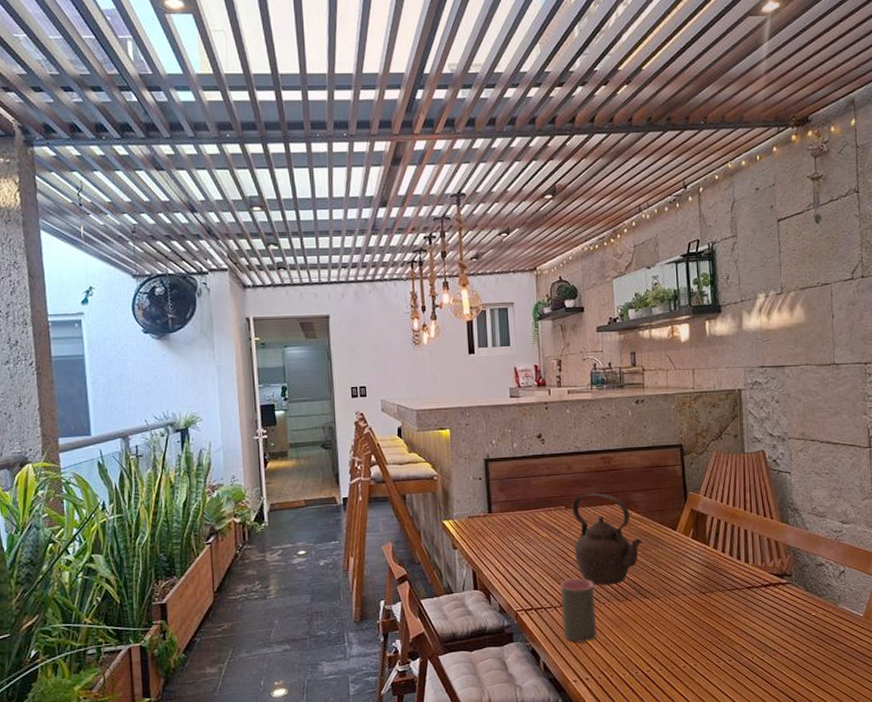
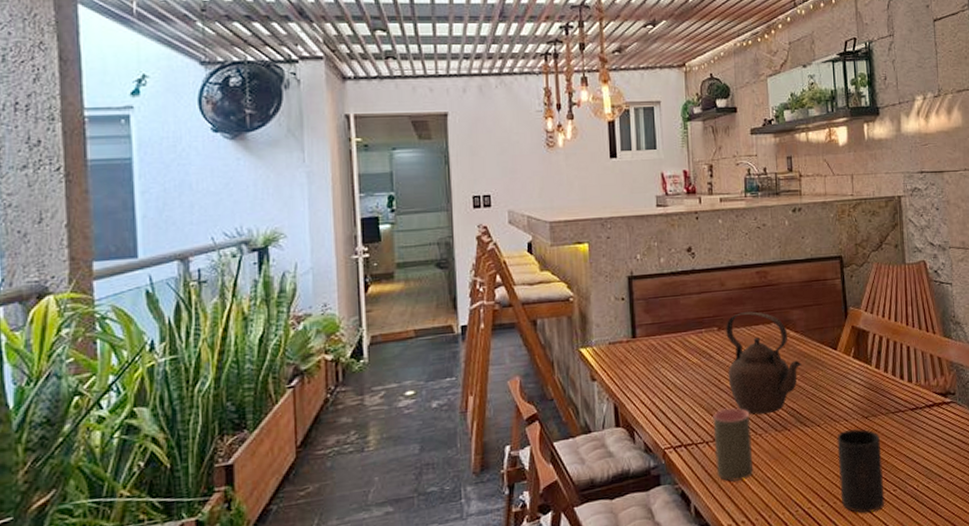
cup: none [675,603,720,679] -> present [837,429,885,513]

